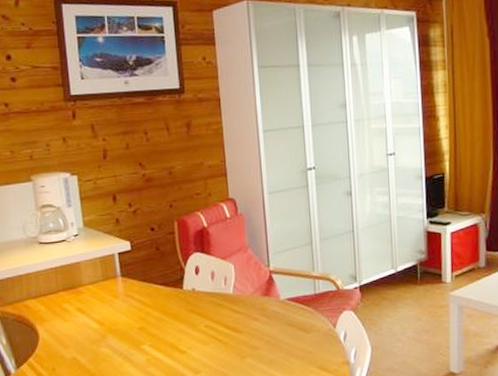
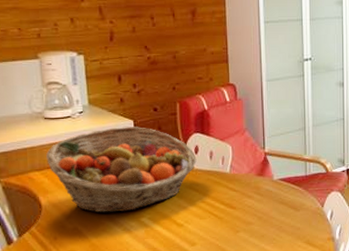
fruit basket: none [42,248,198,342] -> present [46,127,197,213]

